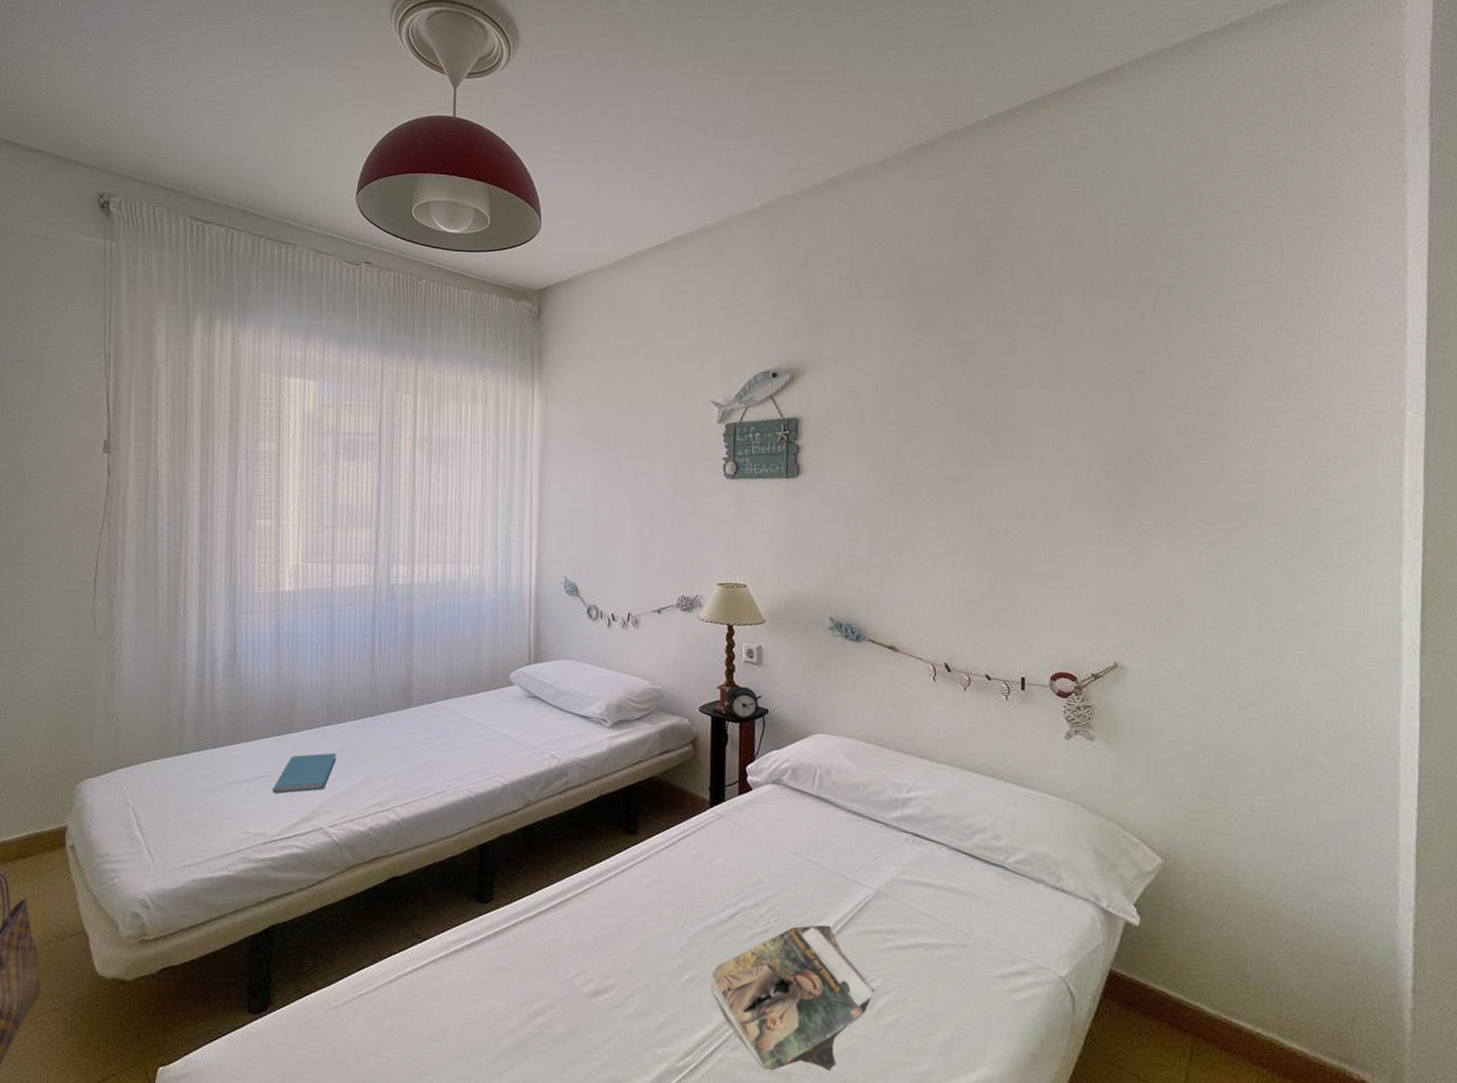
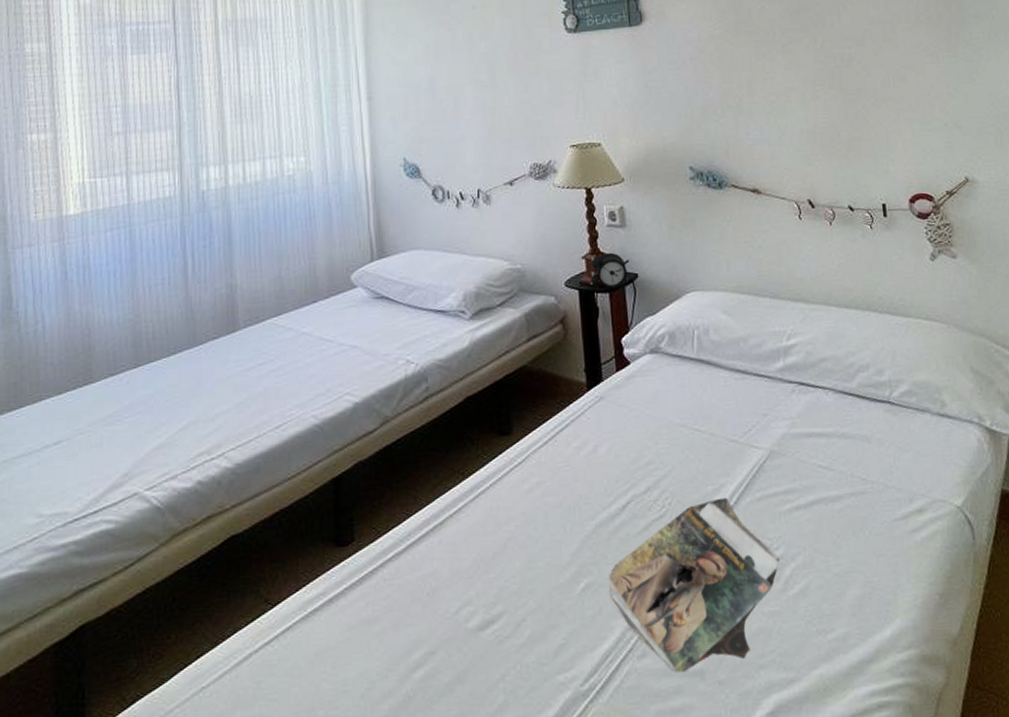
book: present [272,753,336,793] -> none [70,399,149,460]

